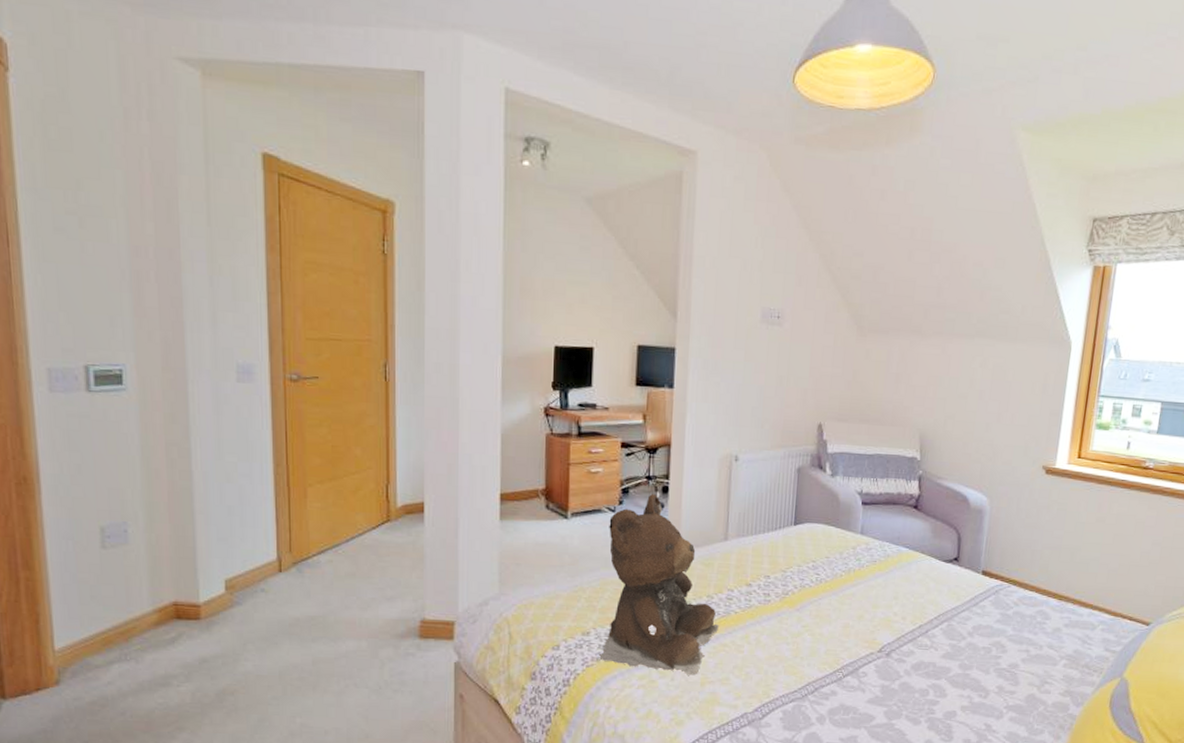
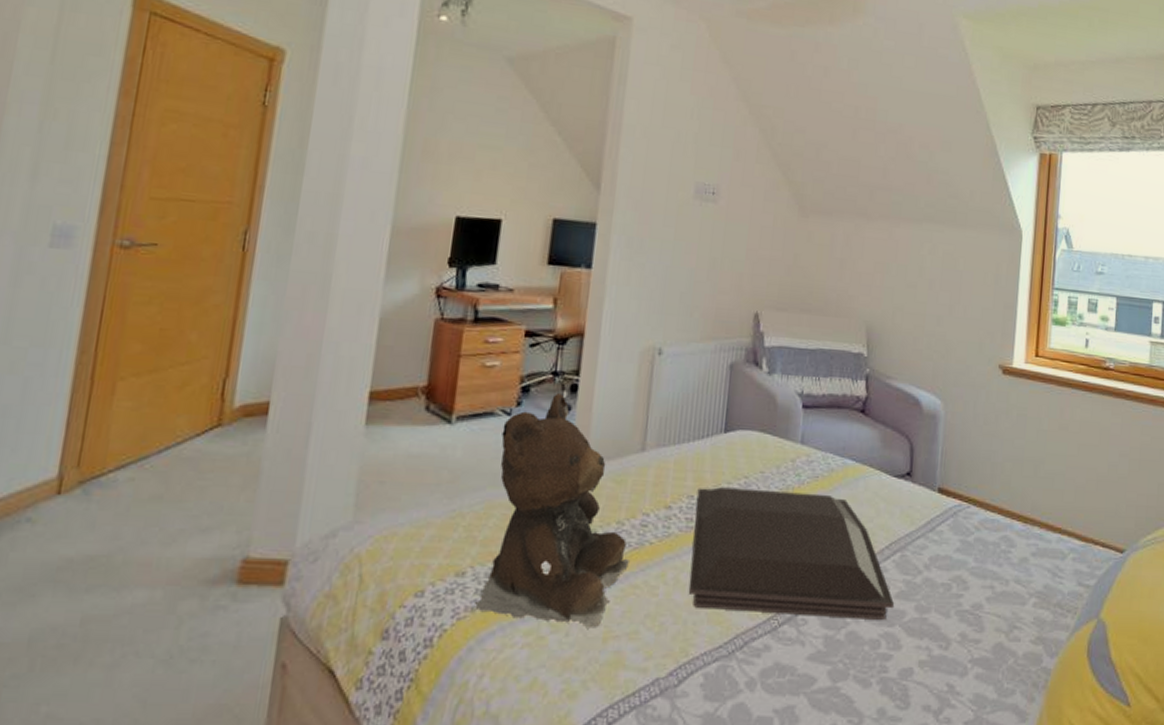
serving tray: none [768,569,942,674] -> present [689,487,895,620]

